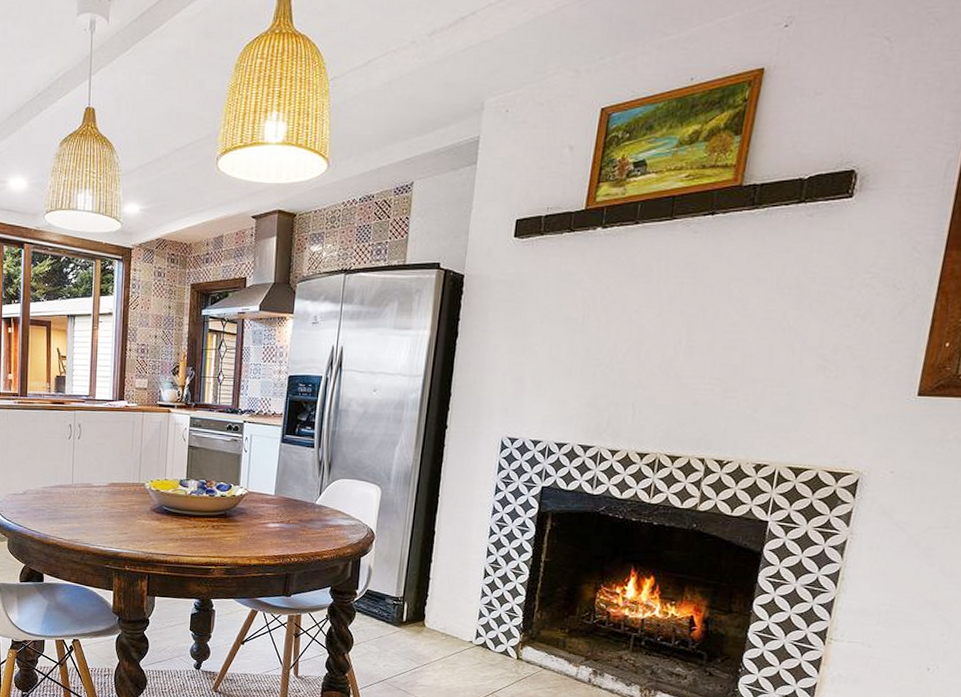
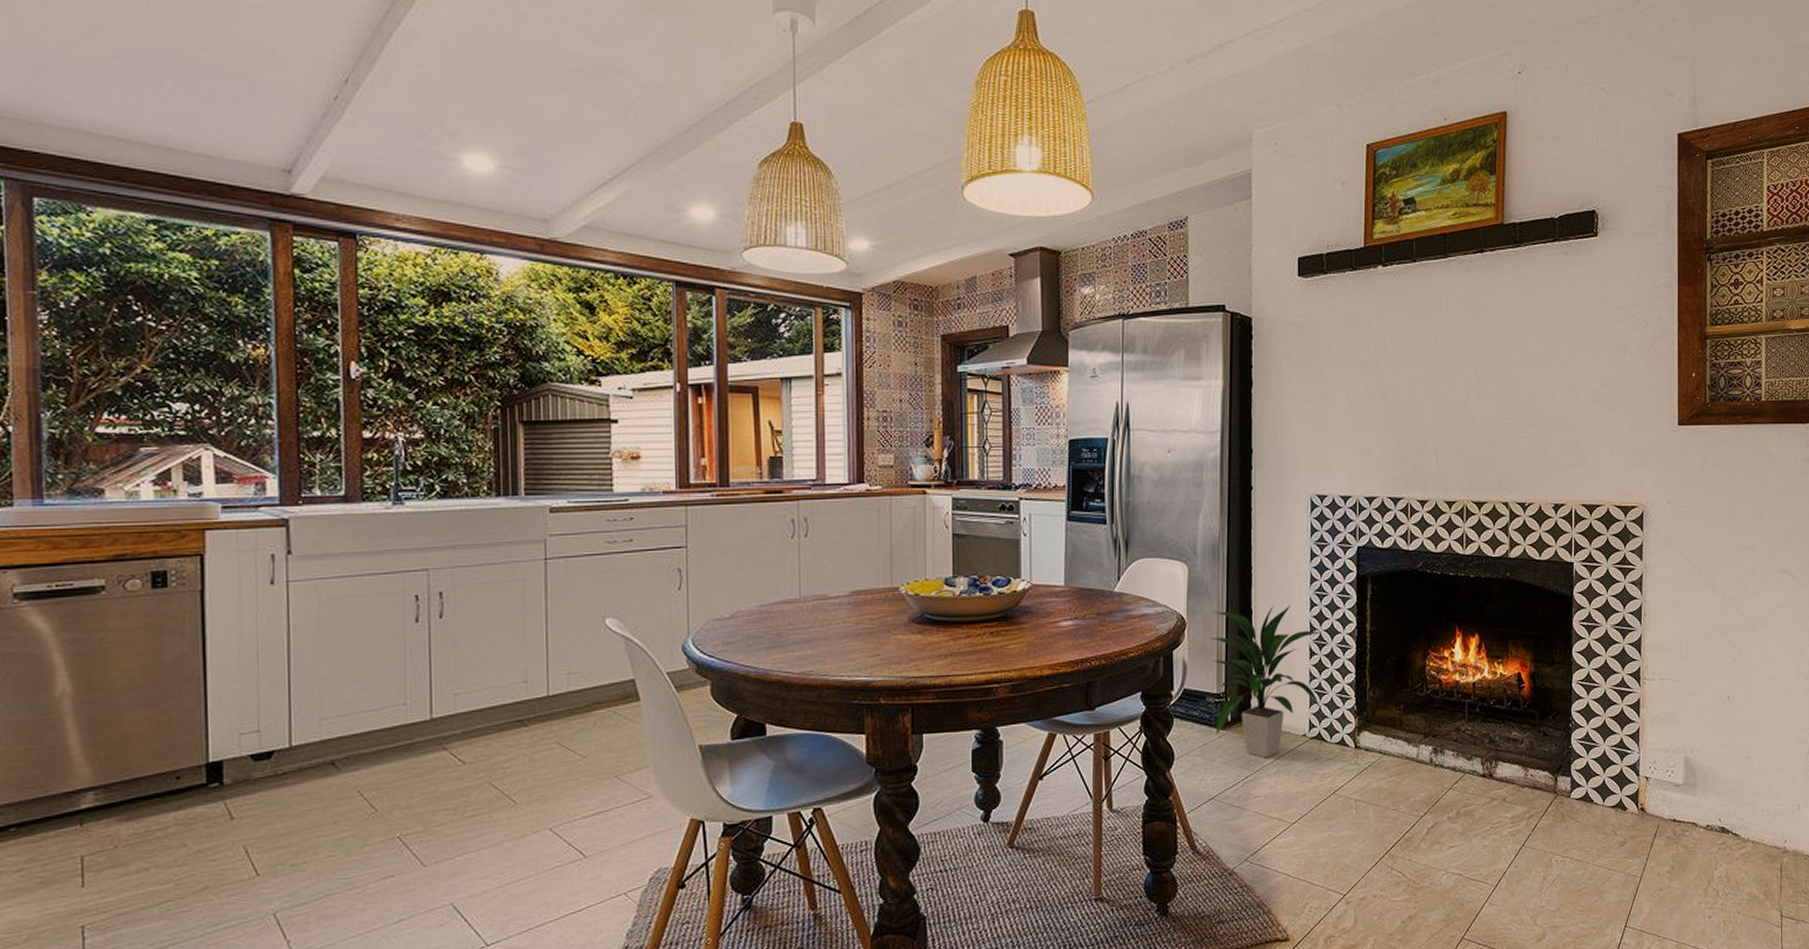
indoor plant: none [391,529,497,656] -> present [1209,605,1321,758]

